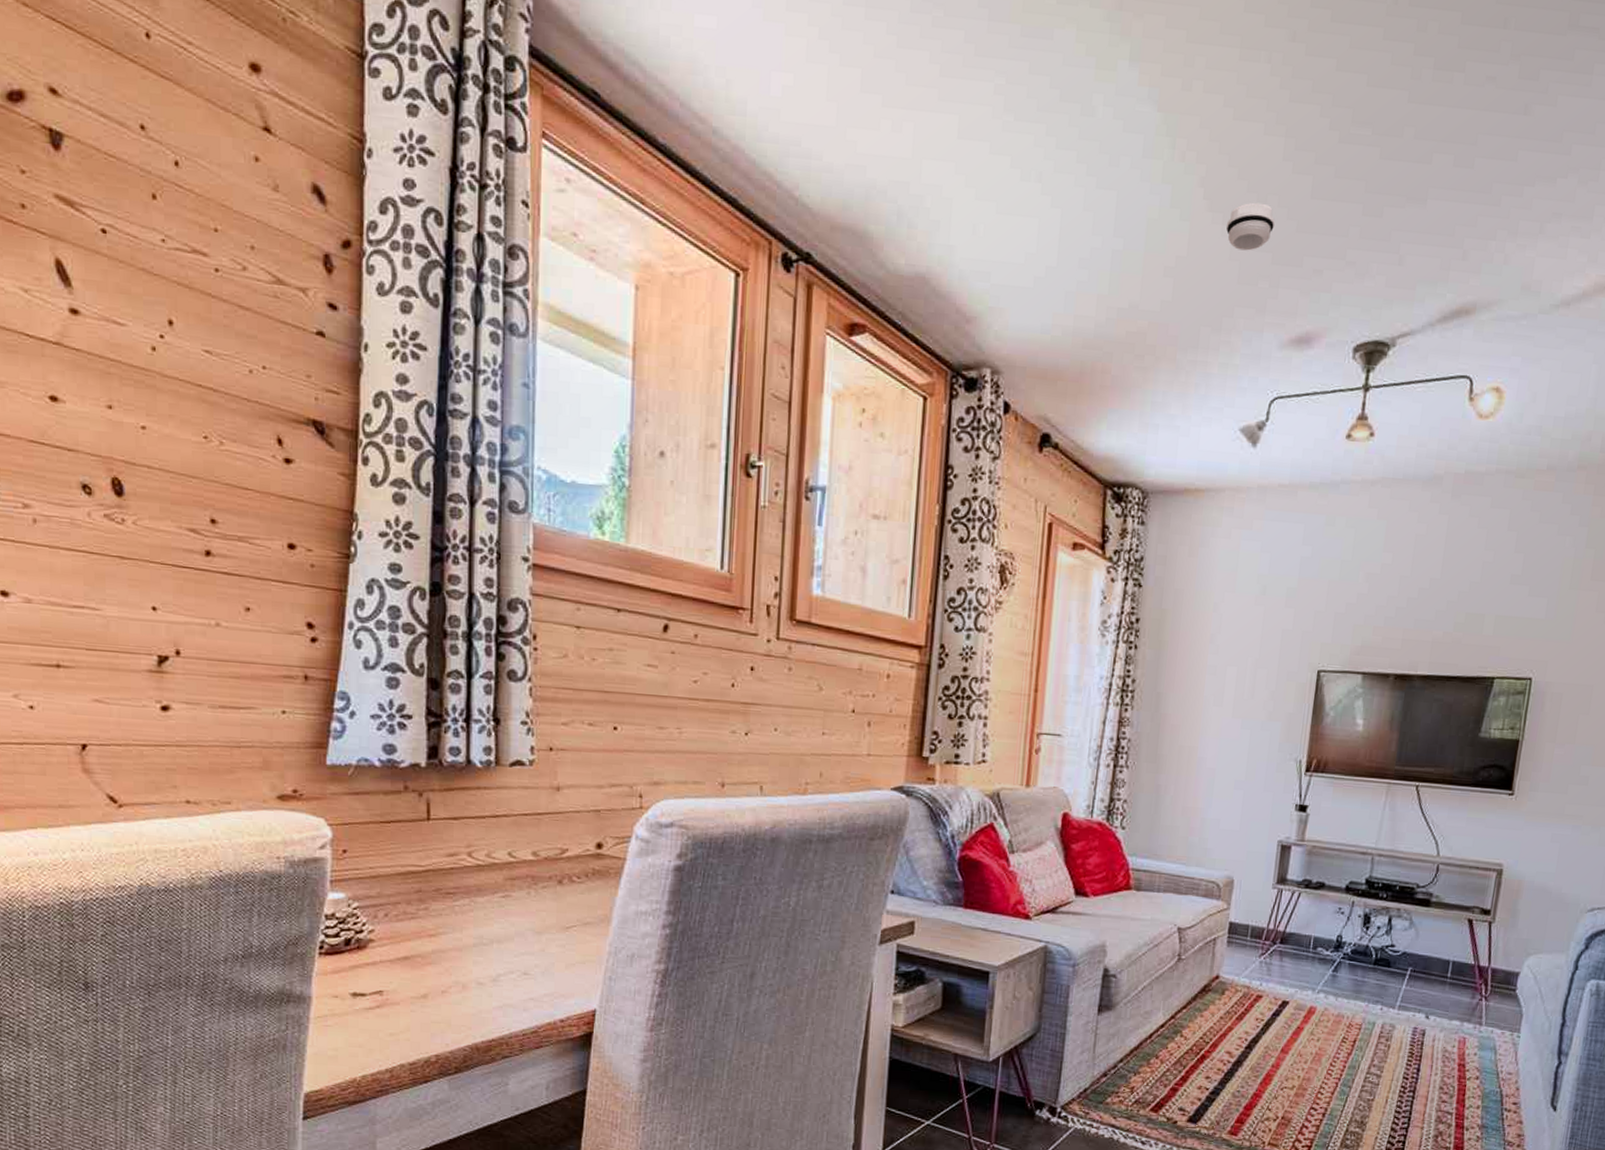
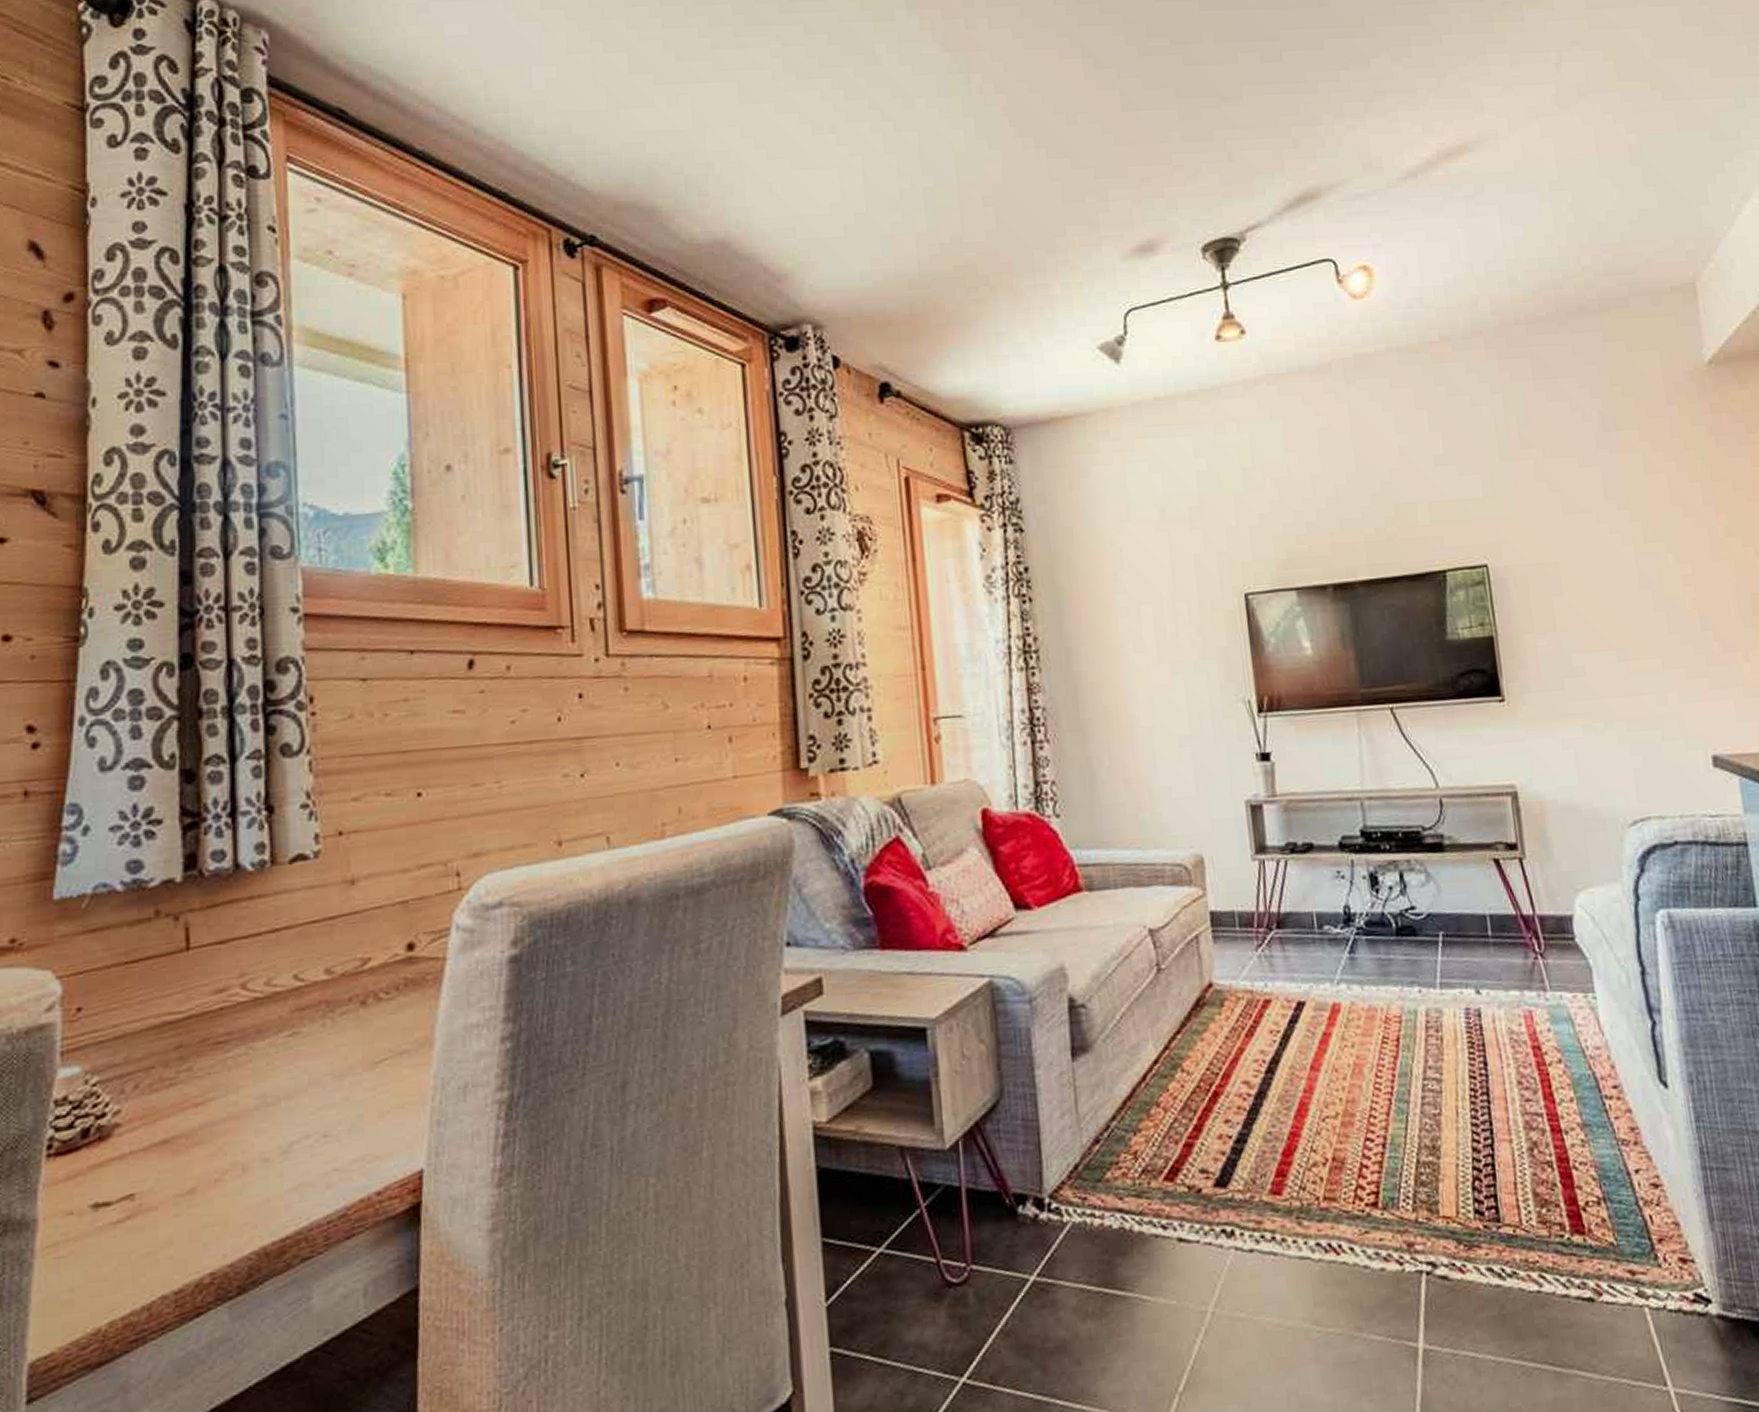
smoke detector: present [1226,202,1275,251] -> none [1040,122,1090,170]

